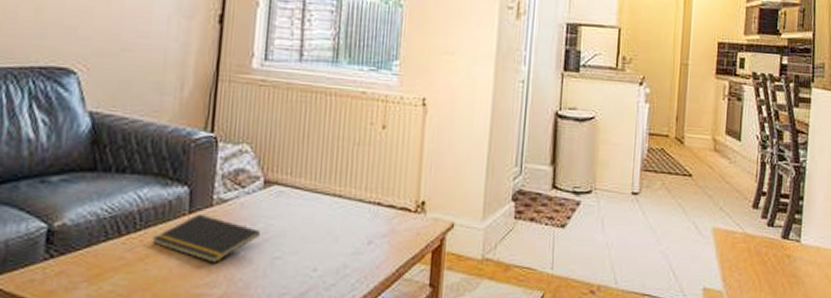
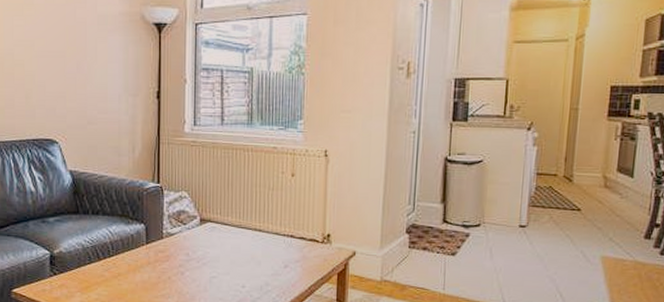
notepad: present [152,213,260,263] -> none [122,244,199,280]

